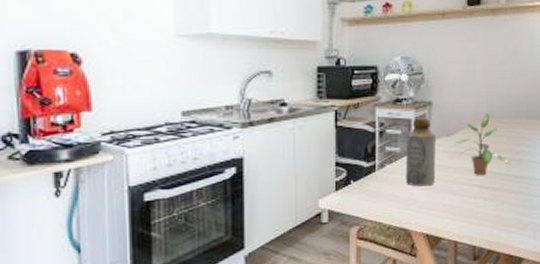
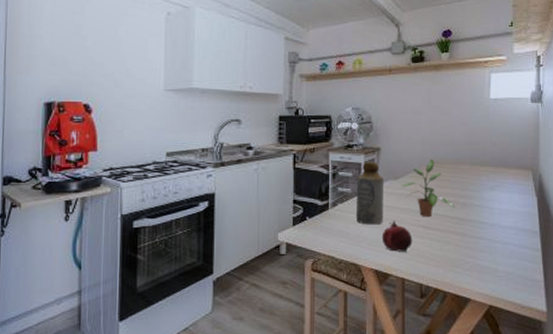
fruit: none [433,180,466,215] -> present [381,220,413,253]

